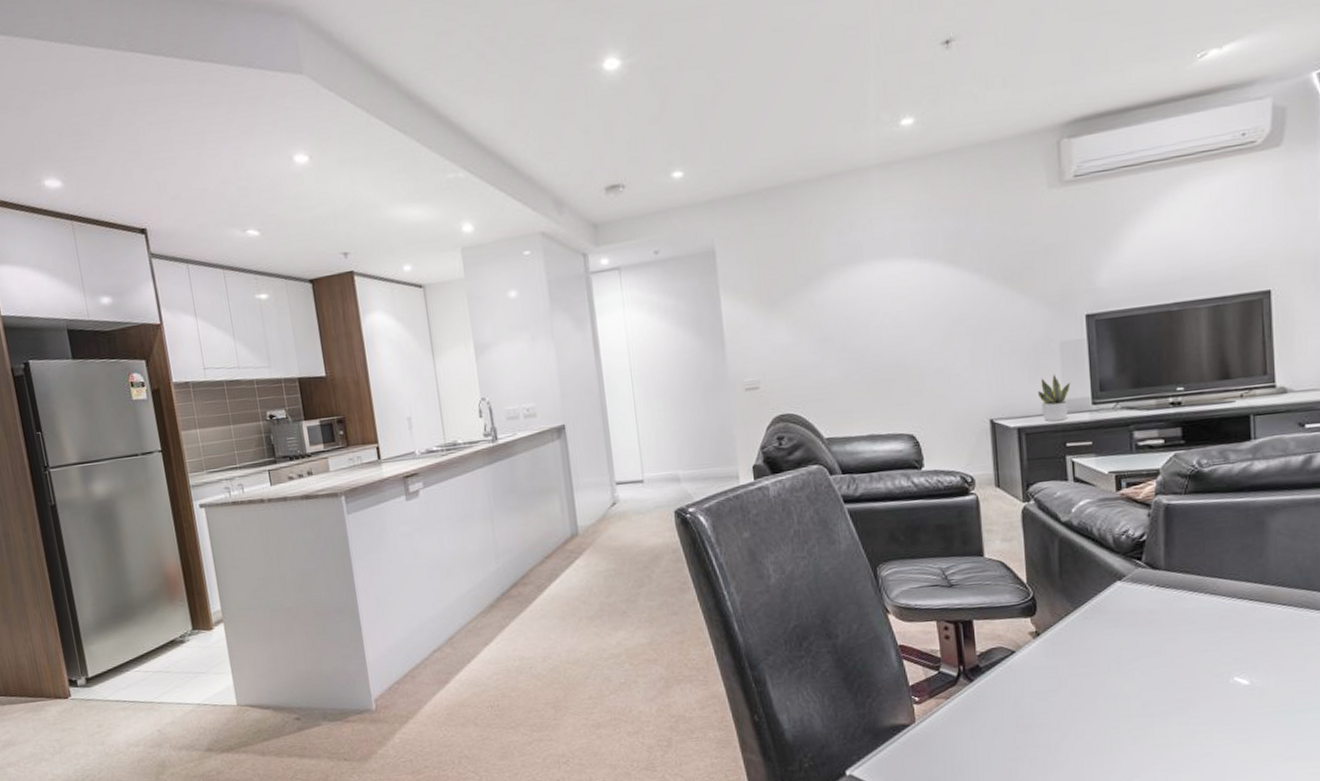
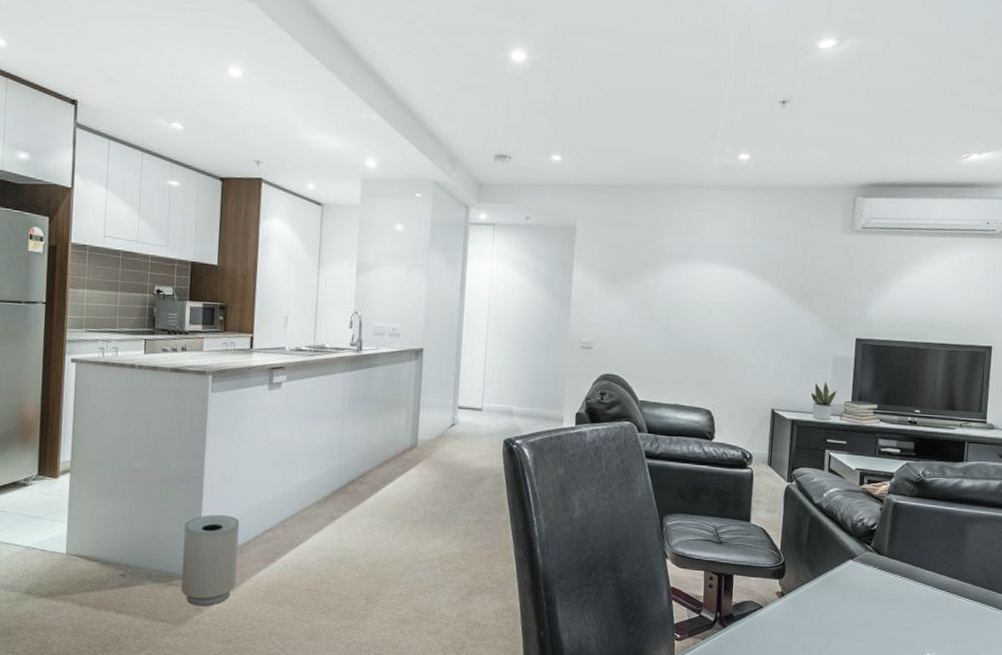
trash can: none [348,641,414,740] -> present [181,515,240,606]
books: none [1078,388,1133,419] -> present [839,400,881,425]

